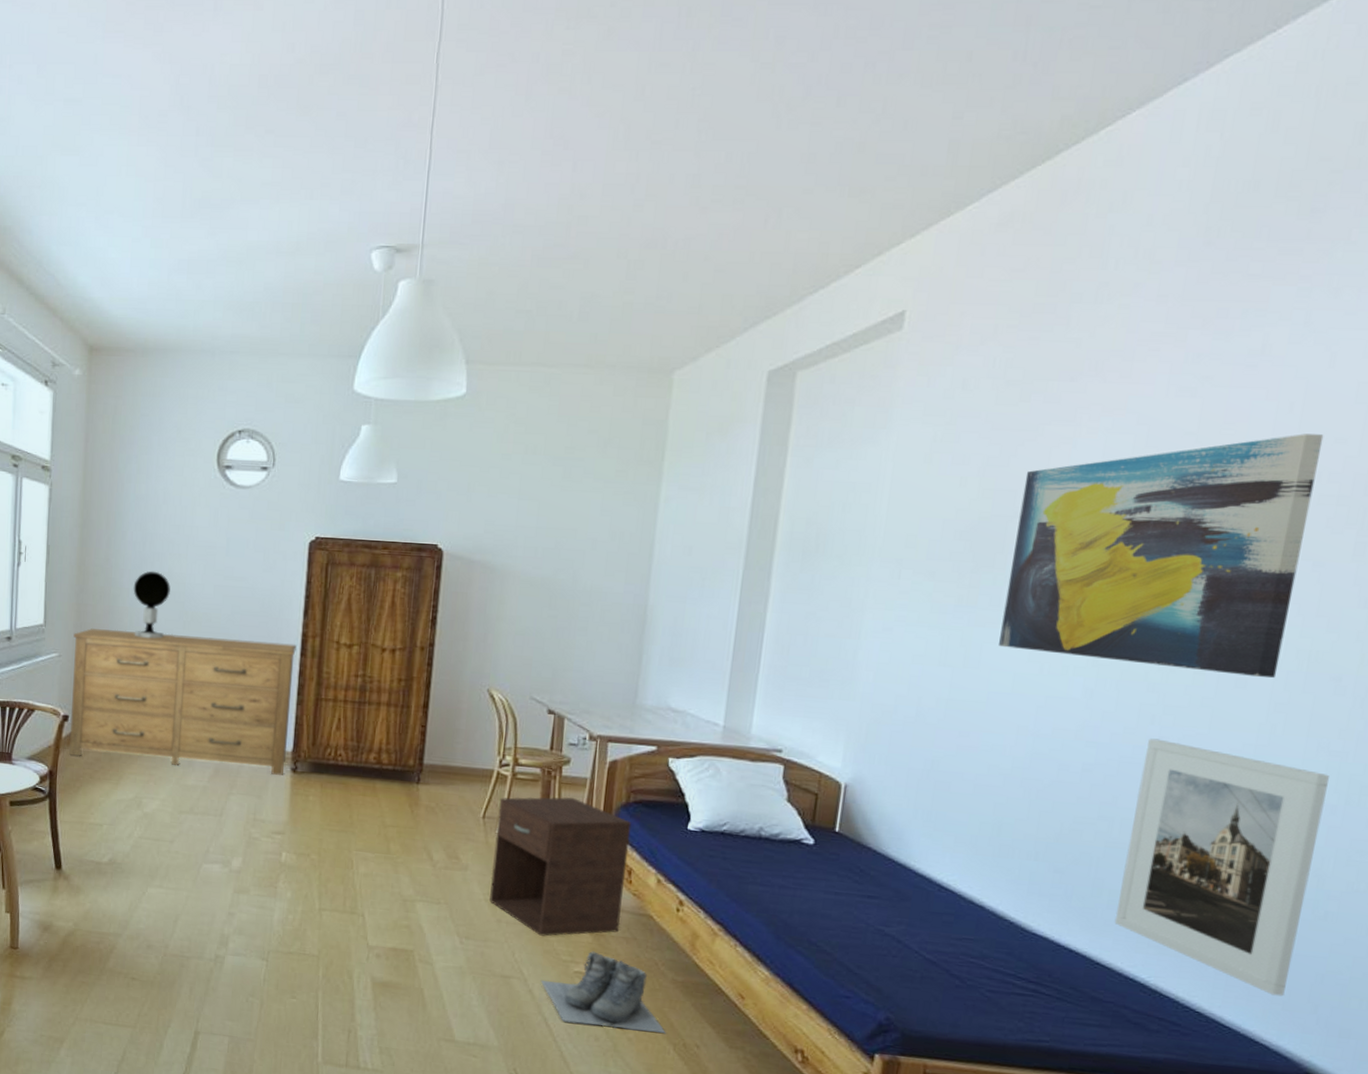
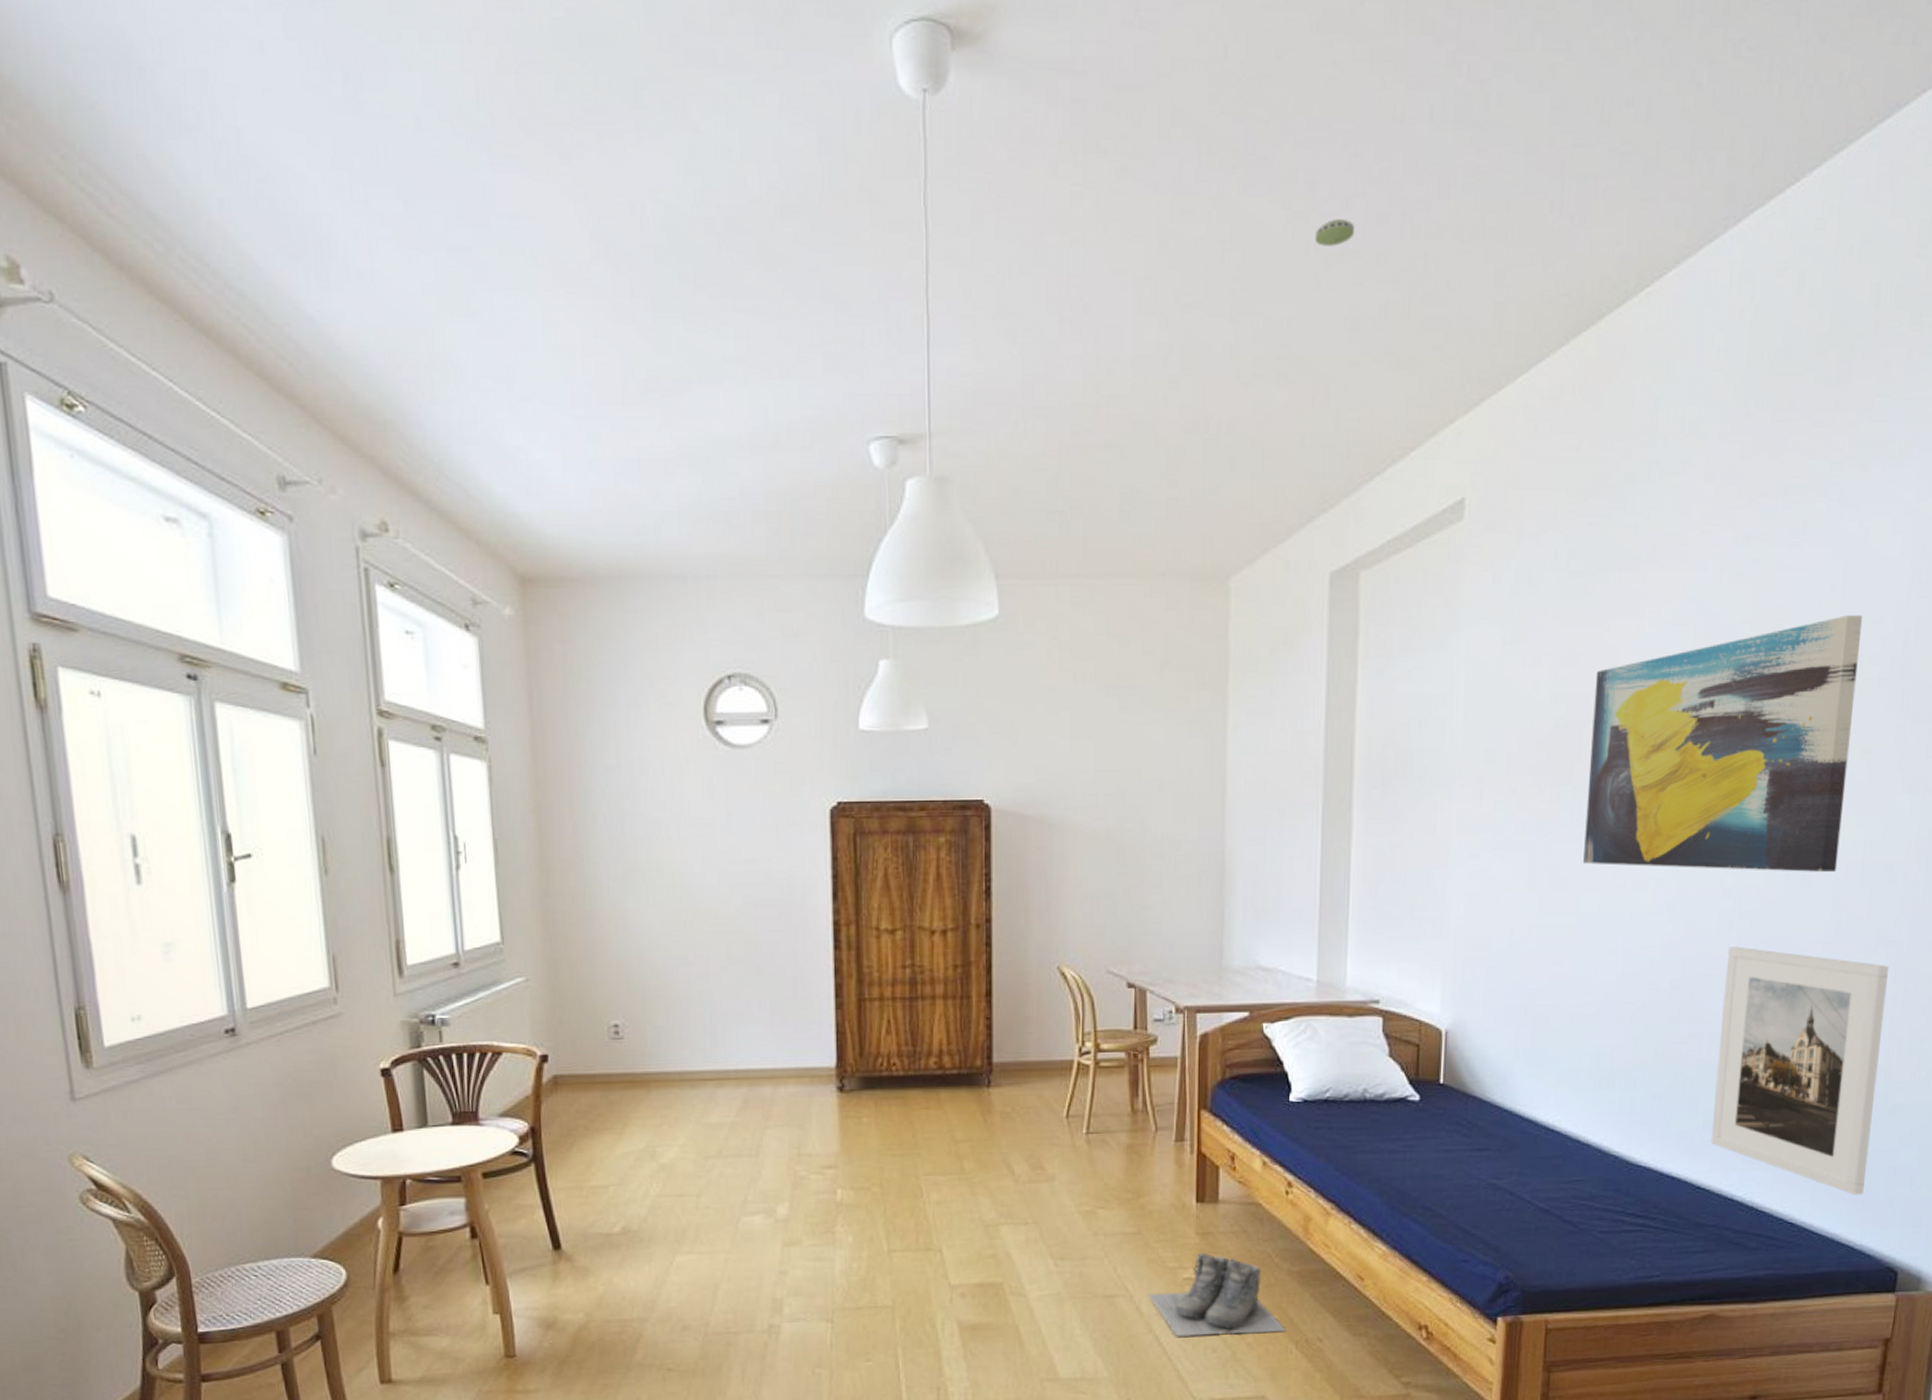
dresser: present [69,627,297,775] -> none [542,936,830,1105]
table lamp: present [133,571,170,639] -> none [614,861,663,947]
nightstand: present [489,796,632,936] -> none [1082,1080,1230,1244]
smoke detector: none [779,68,819,92] -> present [1314,218,1355,246]

